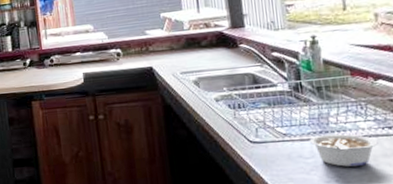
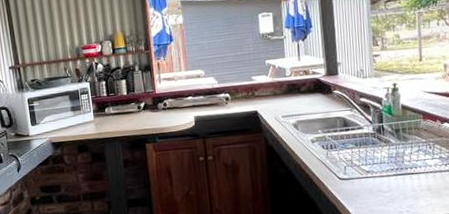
legume: present [309,133,378,167] -> none [387,170,442,199]

